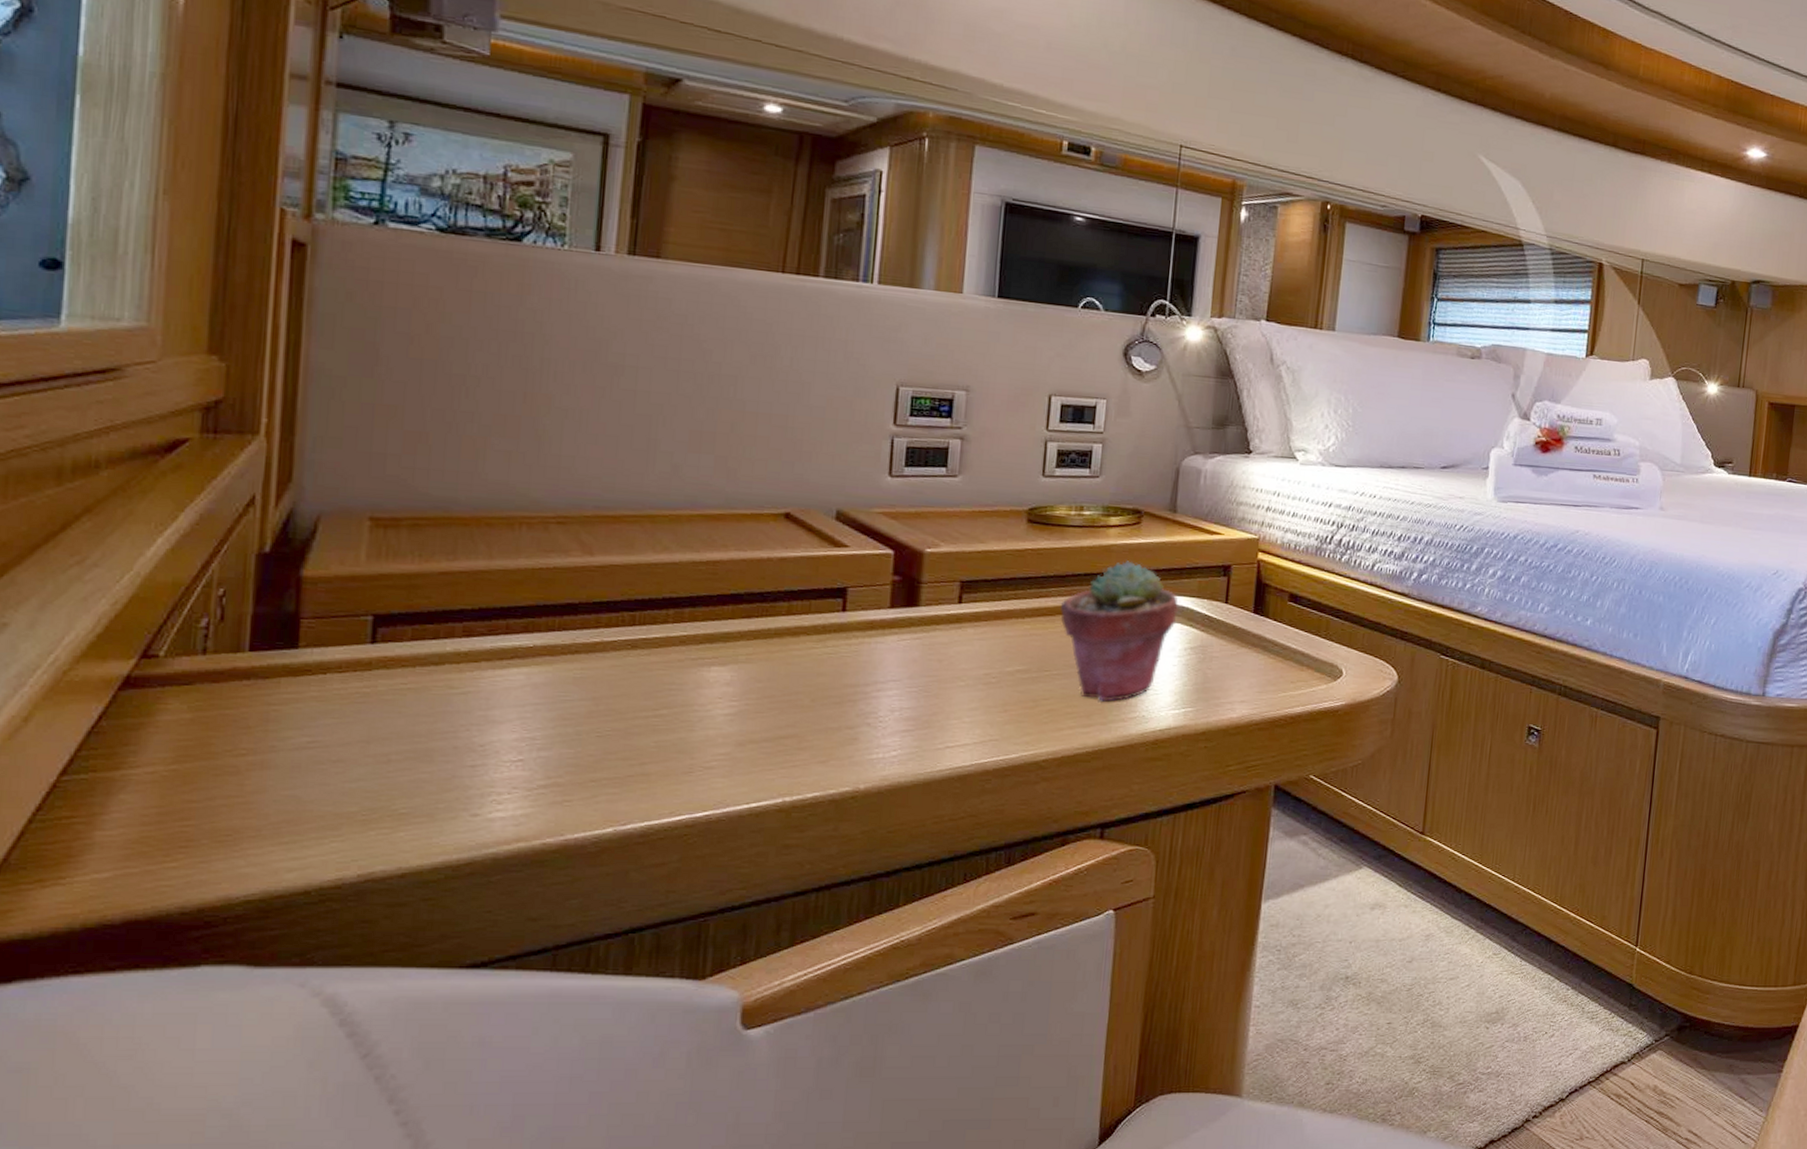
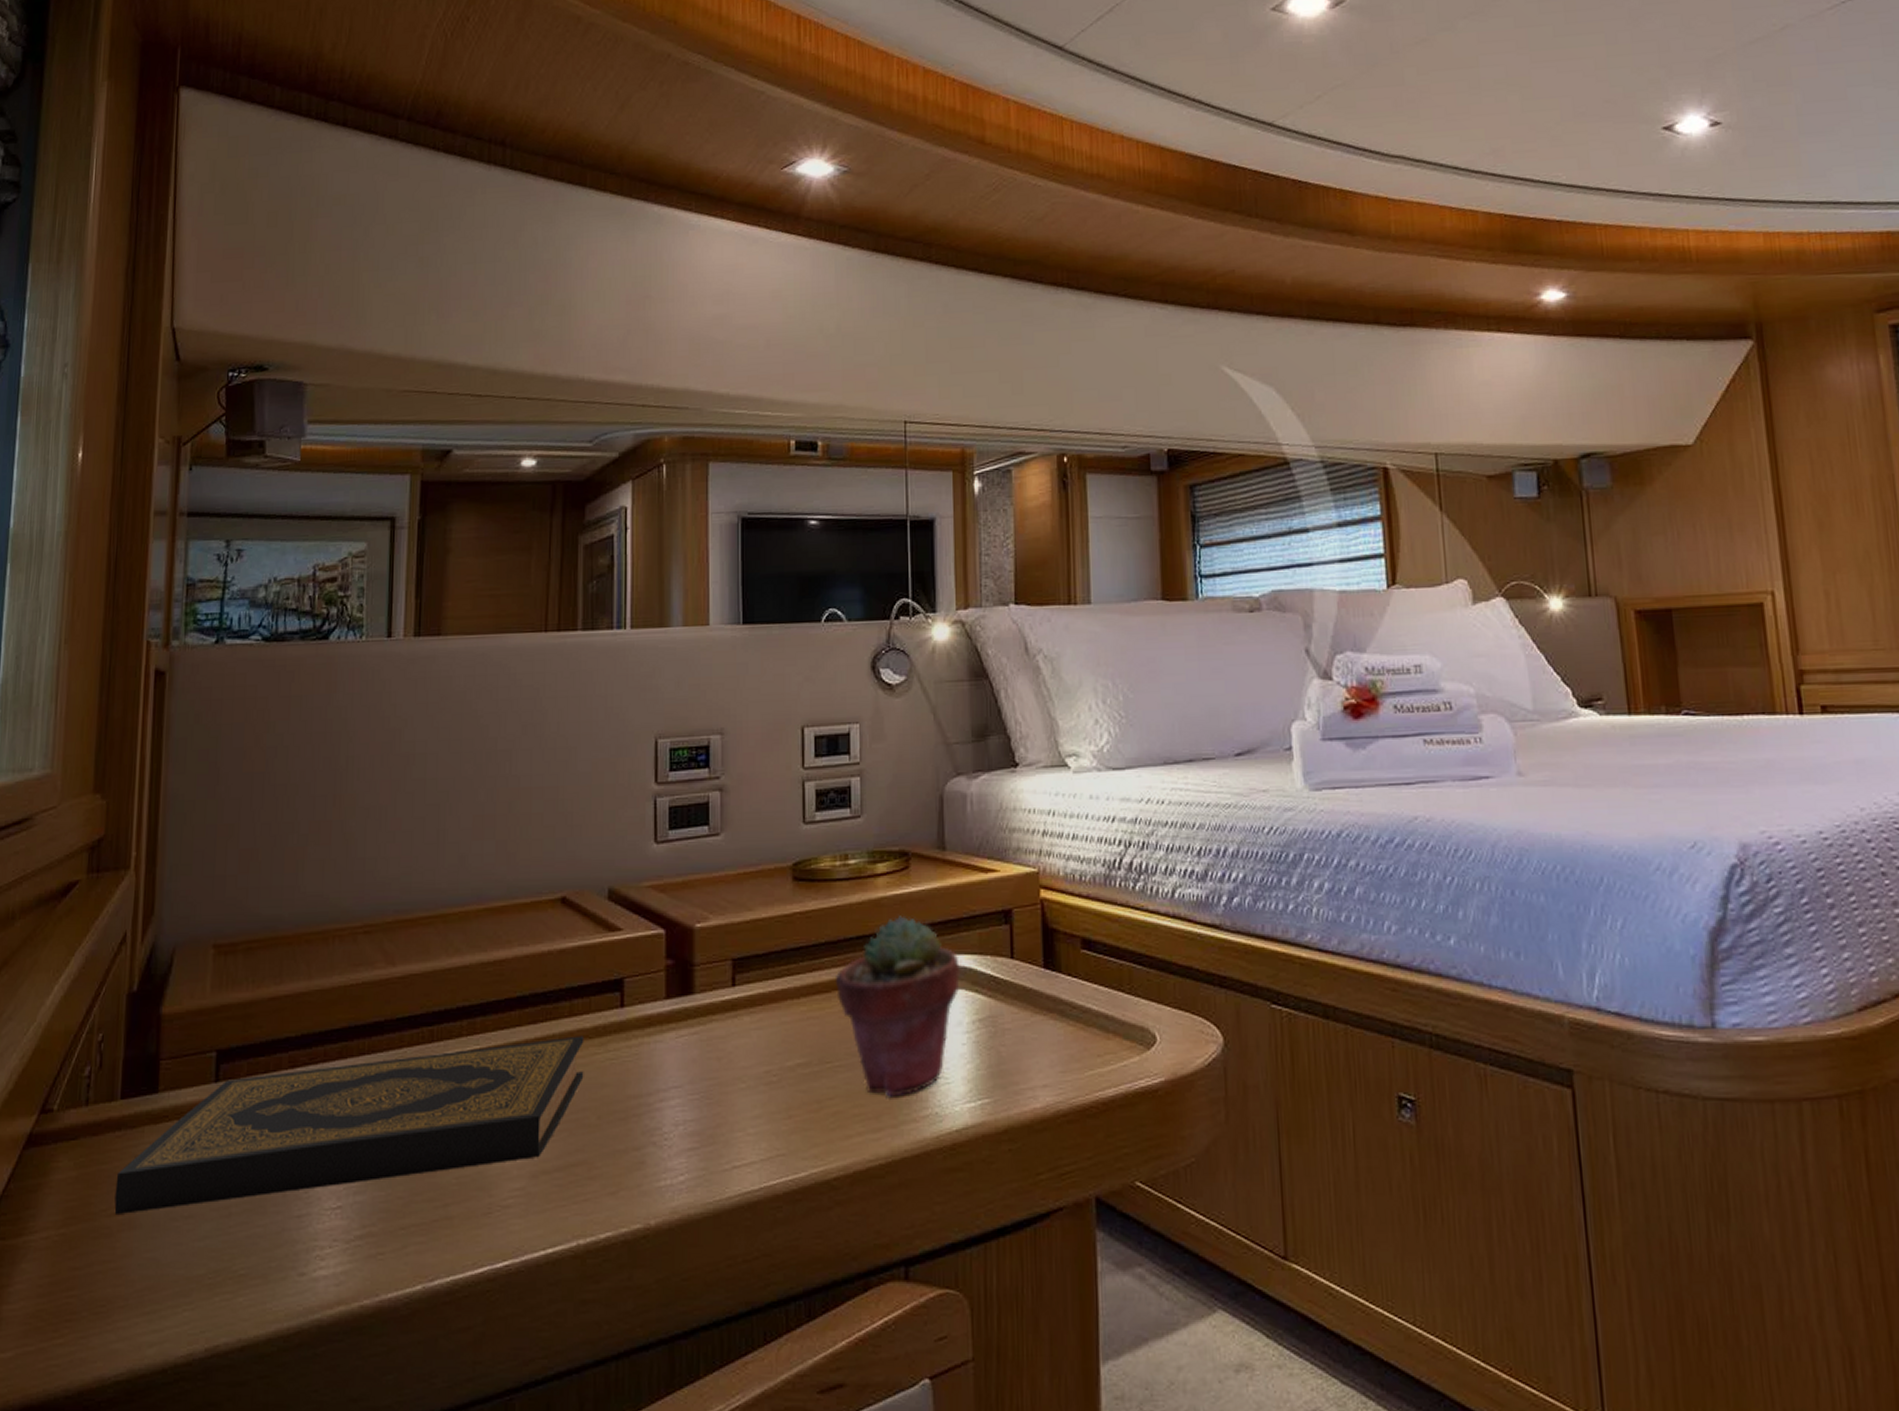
hardback book: none [242,631,802,755] -> present [114,1035,584,1214]

